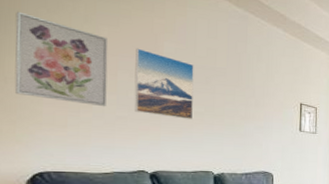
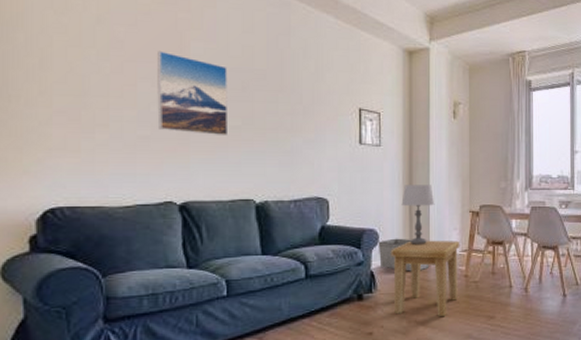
wall art: present [14,11,108,107] -> none [18,15,125,126]

